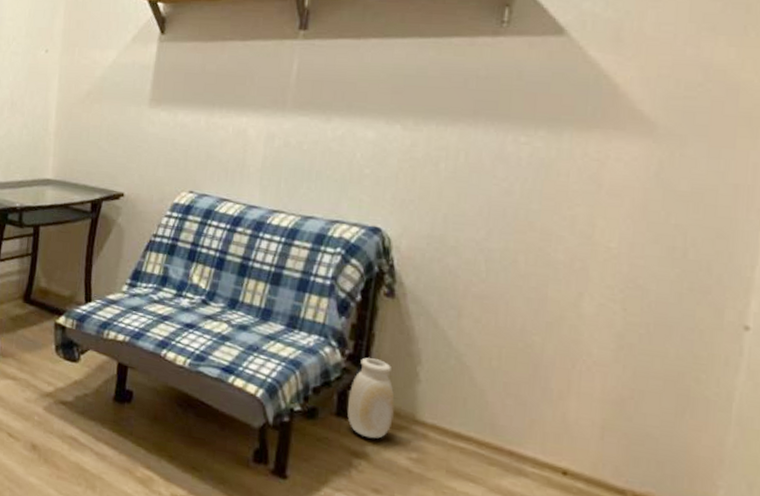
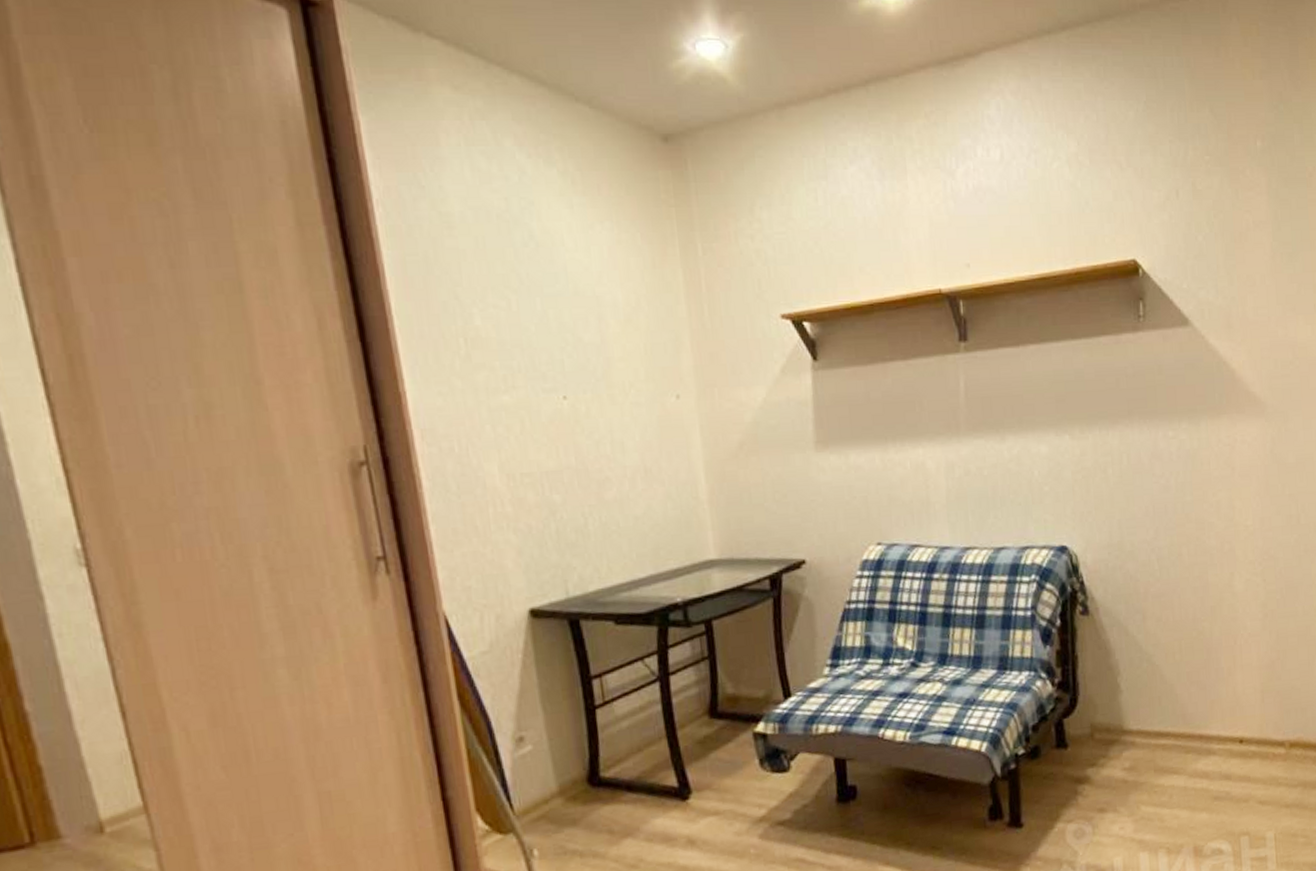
vase: present [347,357,395,439] -> none [1064,680,1105,761]

